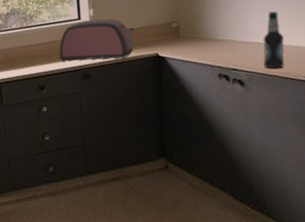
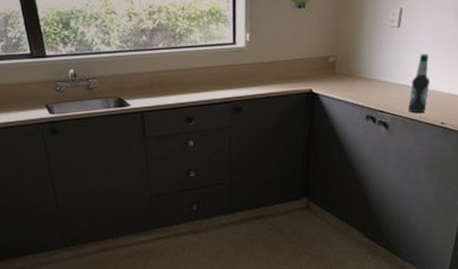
toaster: present [59,18,134,62] -> none [210,45,290,94]

